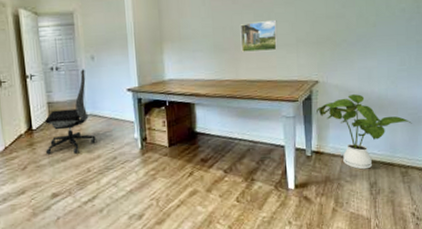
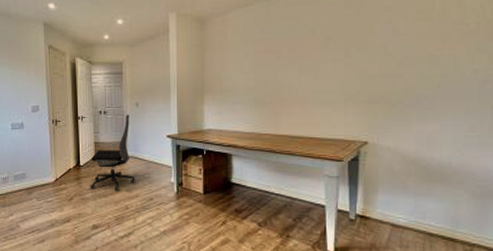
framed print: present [240,19,278,52] -> none [283,76,324,108]
house plant: present [315,94,412,170] -> none [362,159,481,241]

